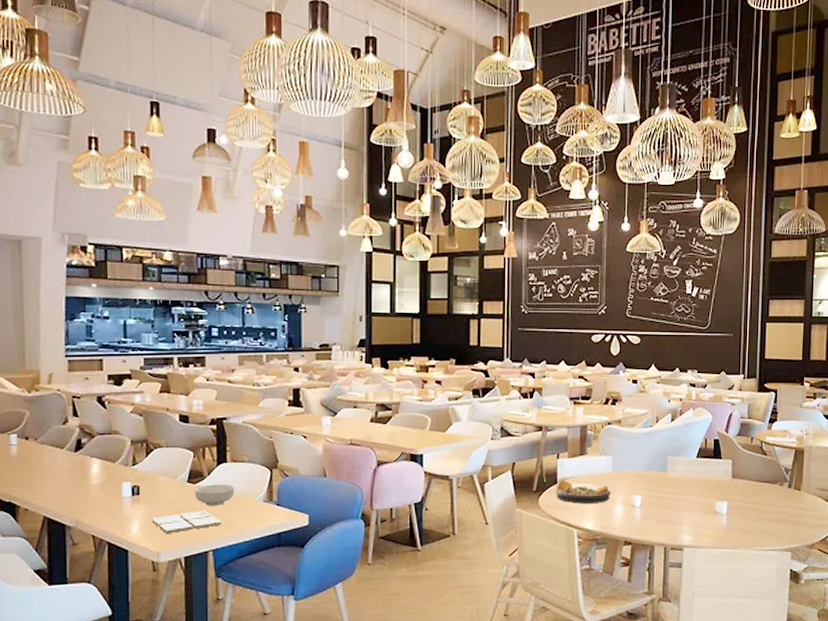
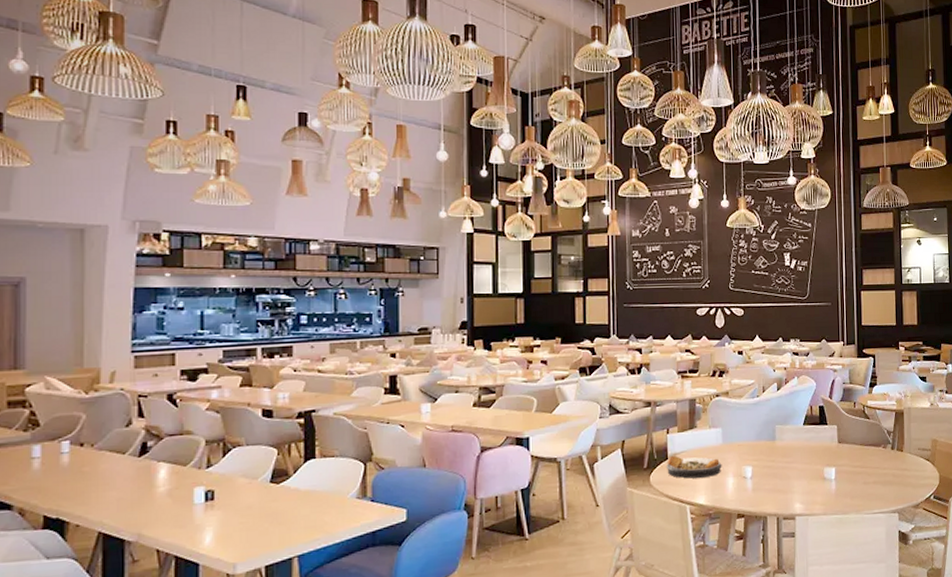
drink coaster: present [152,510,222,533] -> none [228,512,309,541]
cereal bowl: present [194,484,235,506] -> none [278,482,324,507]

